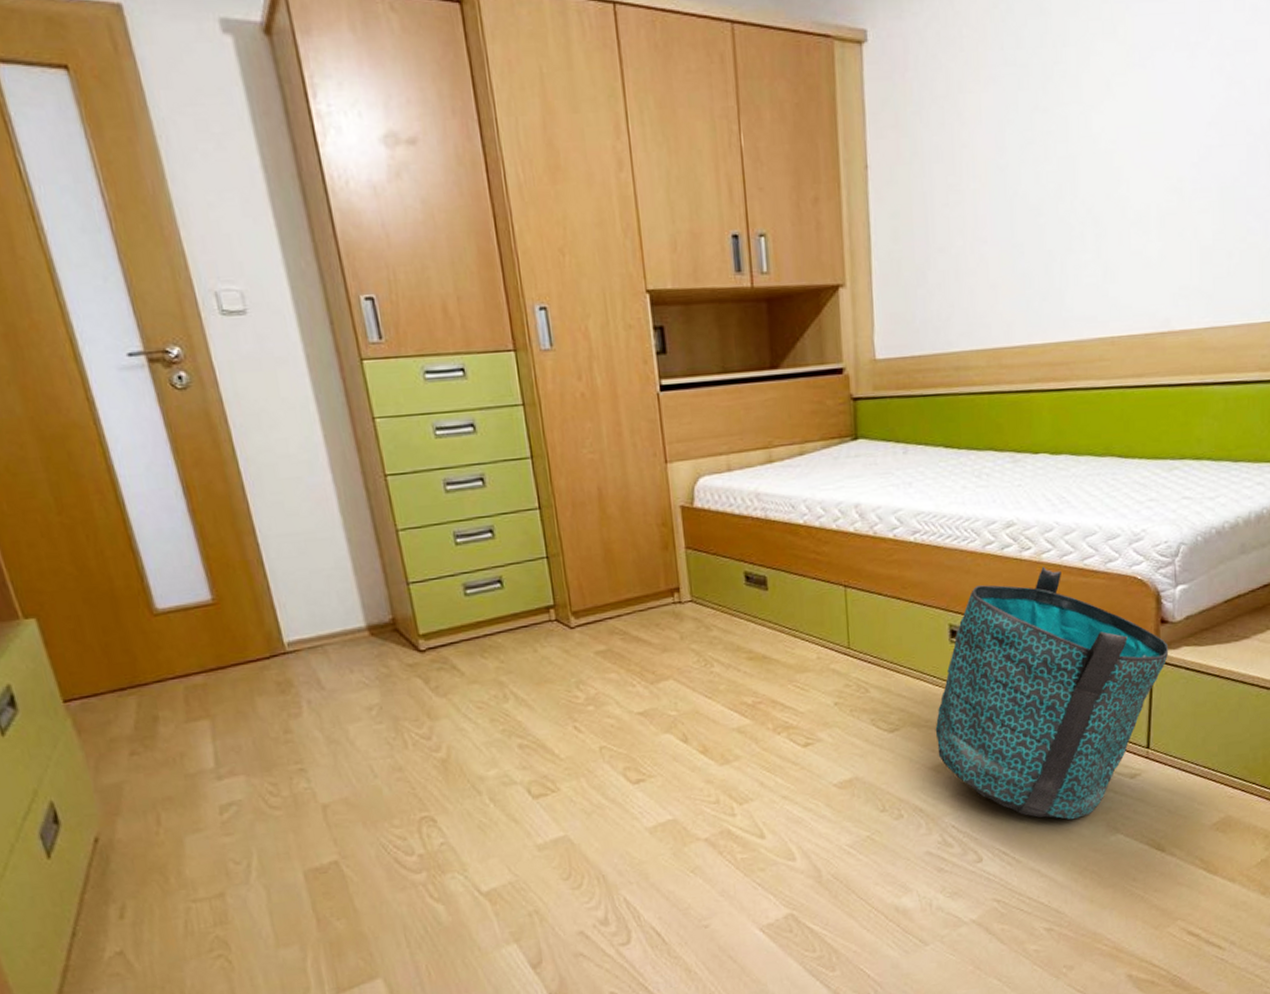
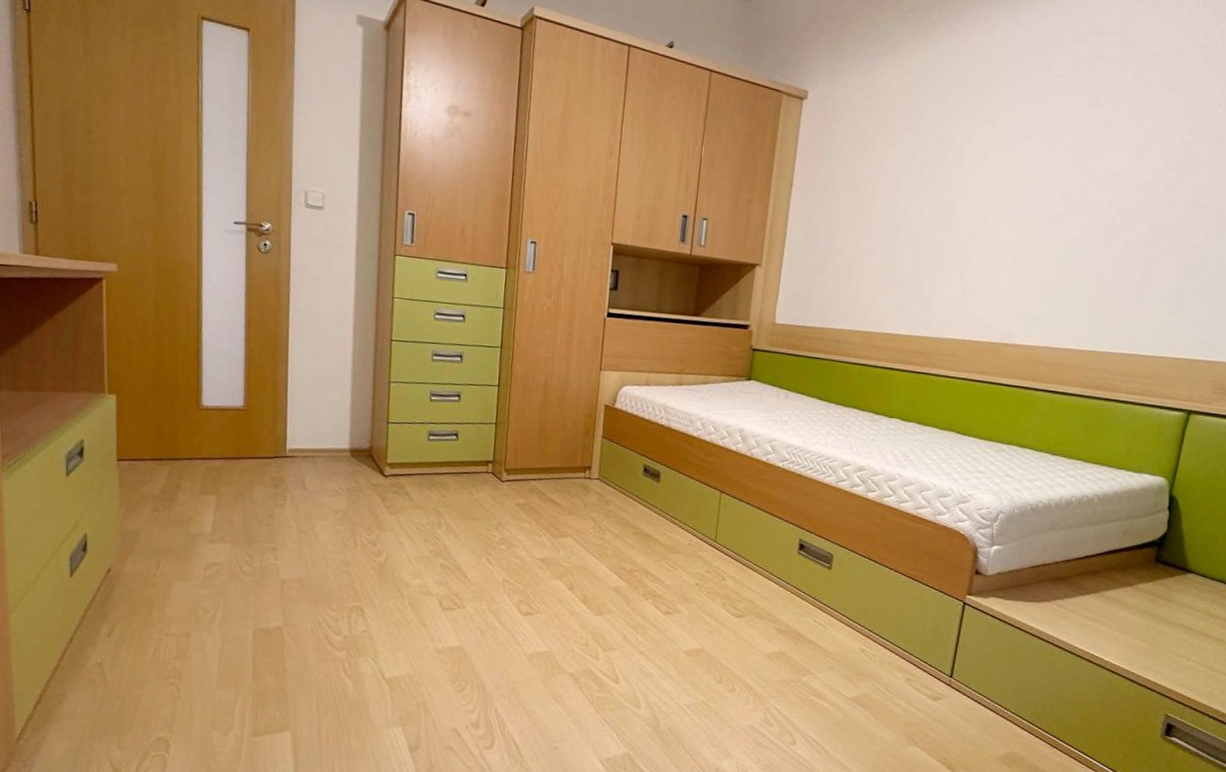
storage basket: present [935,566,1169,820] -> none [773,507,980,726]

